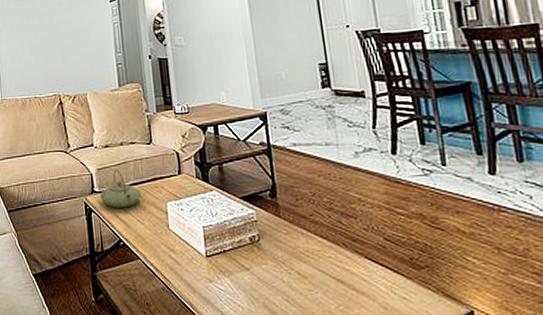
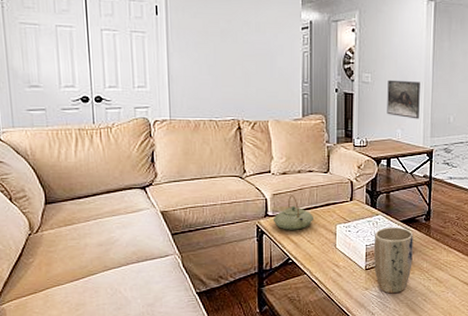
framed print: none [202,38,244,79] -> present [387,79,420,119]
plant pot: none [211,204,263,289] -> present [374,226,414,294]

